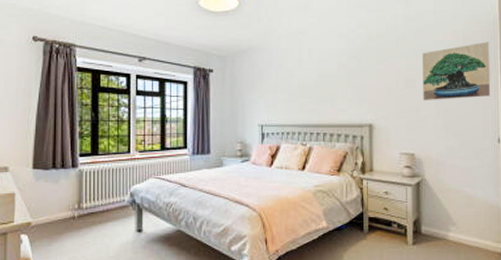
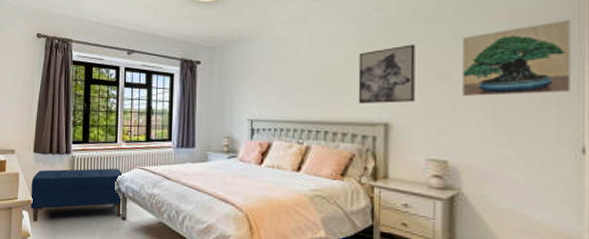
bench: none [30,179,138,245] -> present [30,168,124,222]
wall art: none [348,58,390,109] -> present [358,44,415,104]

